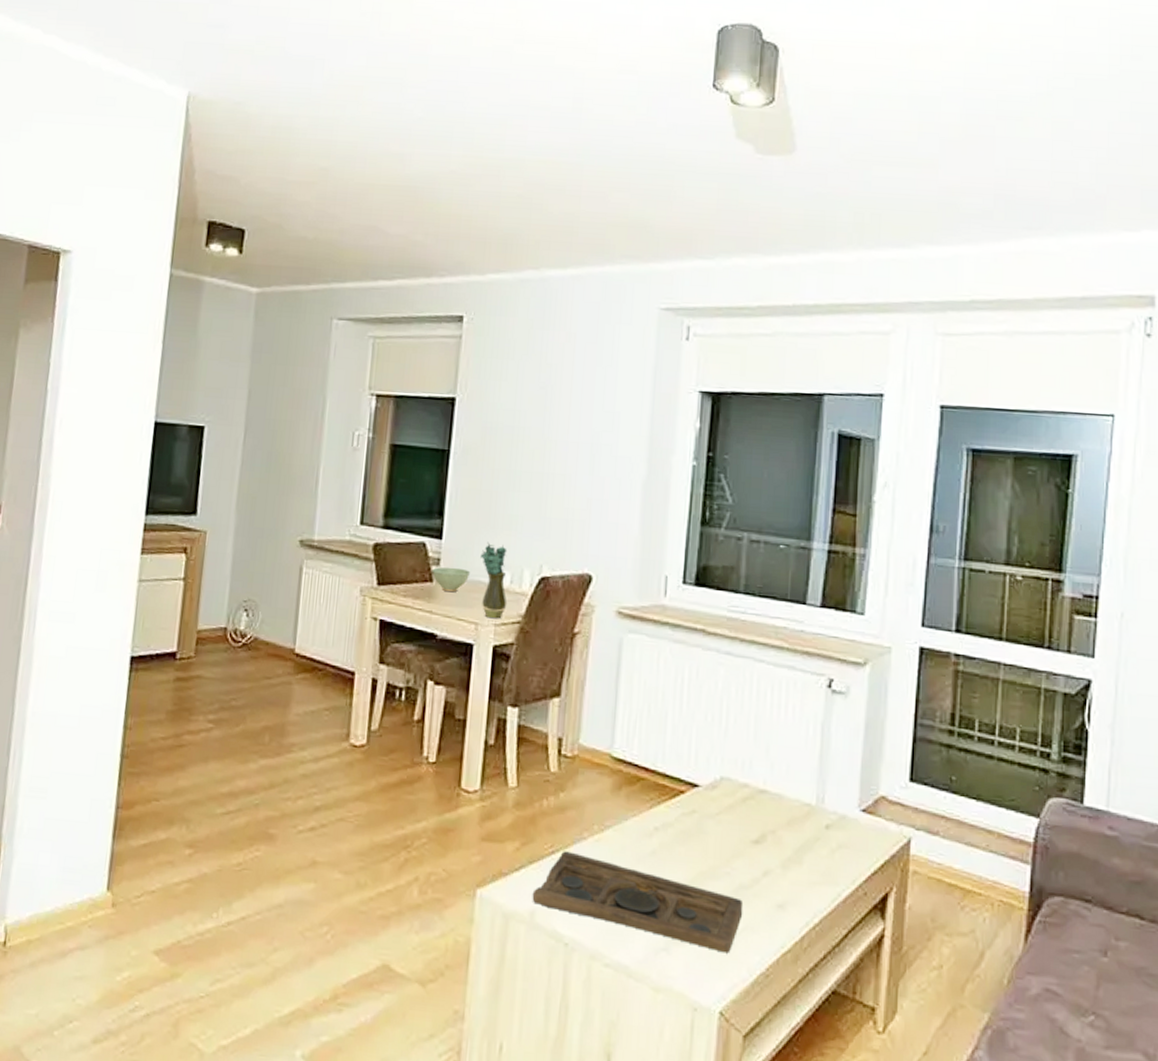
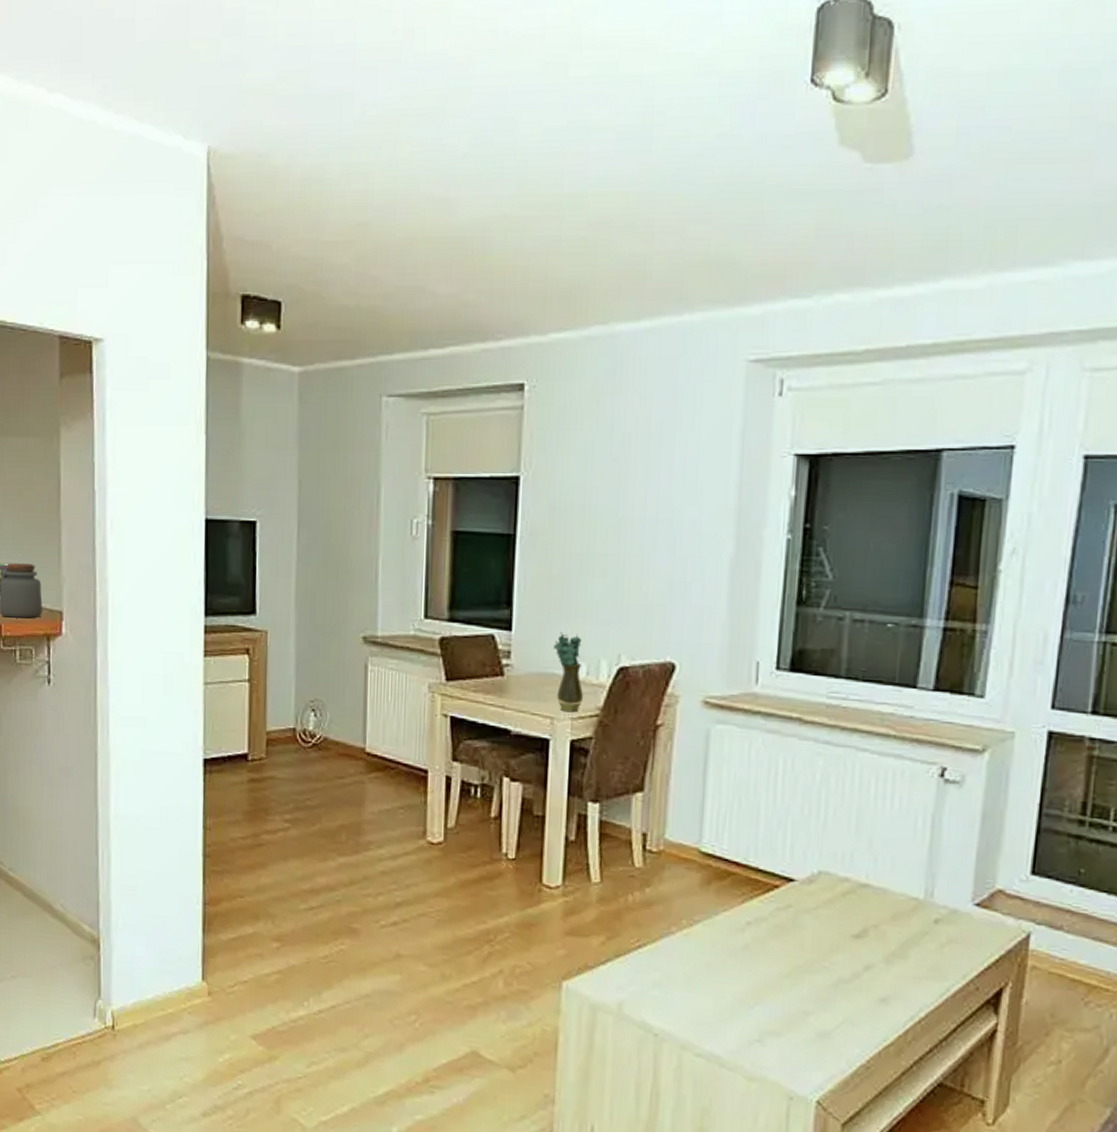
bowl: present [432,567,471,593] -> none [502,659,544,686]
decorative tray: present [532,851,744,954] -> none [619,945,843,1046]

